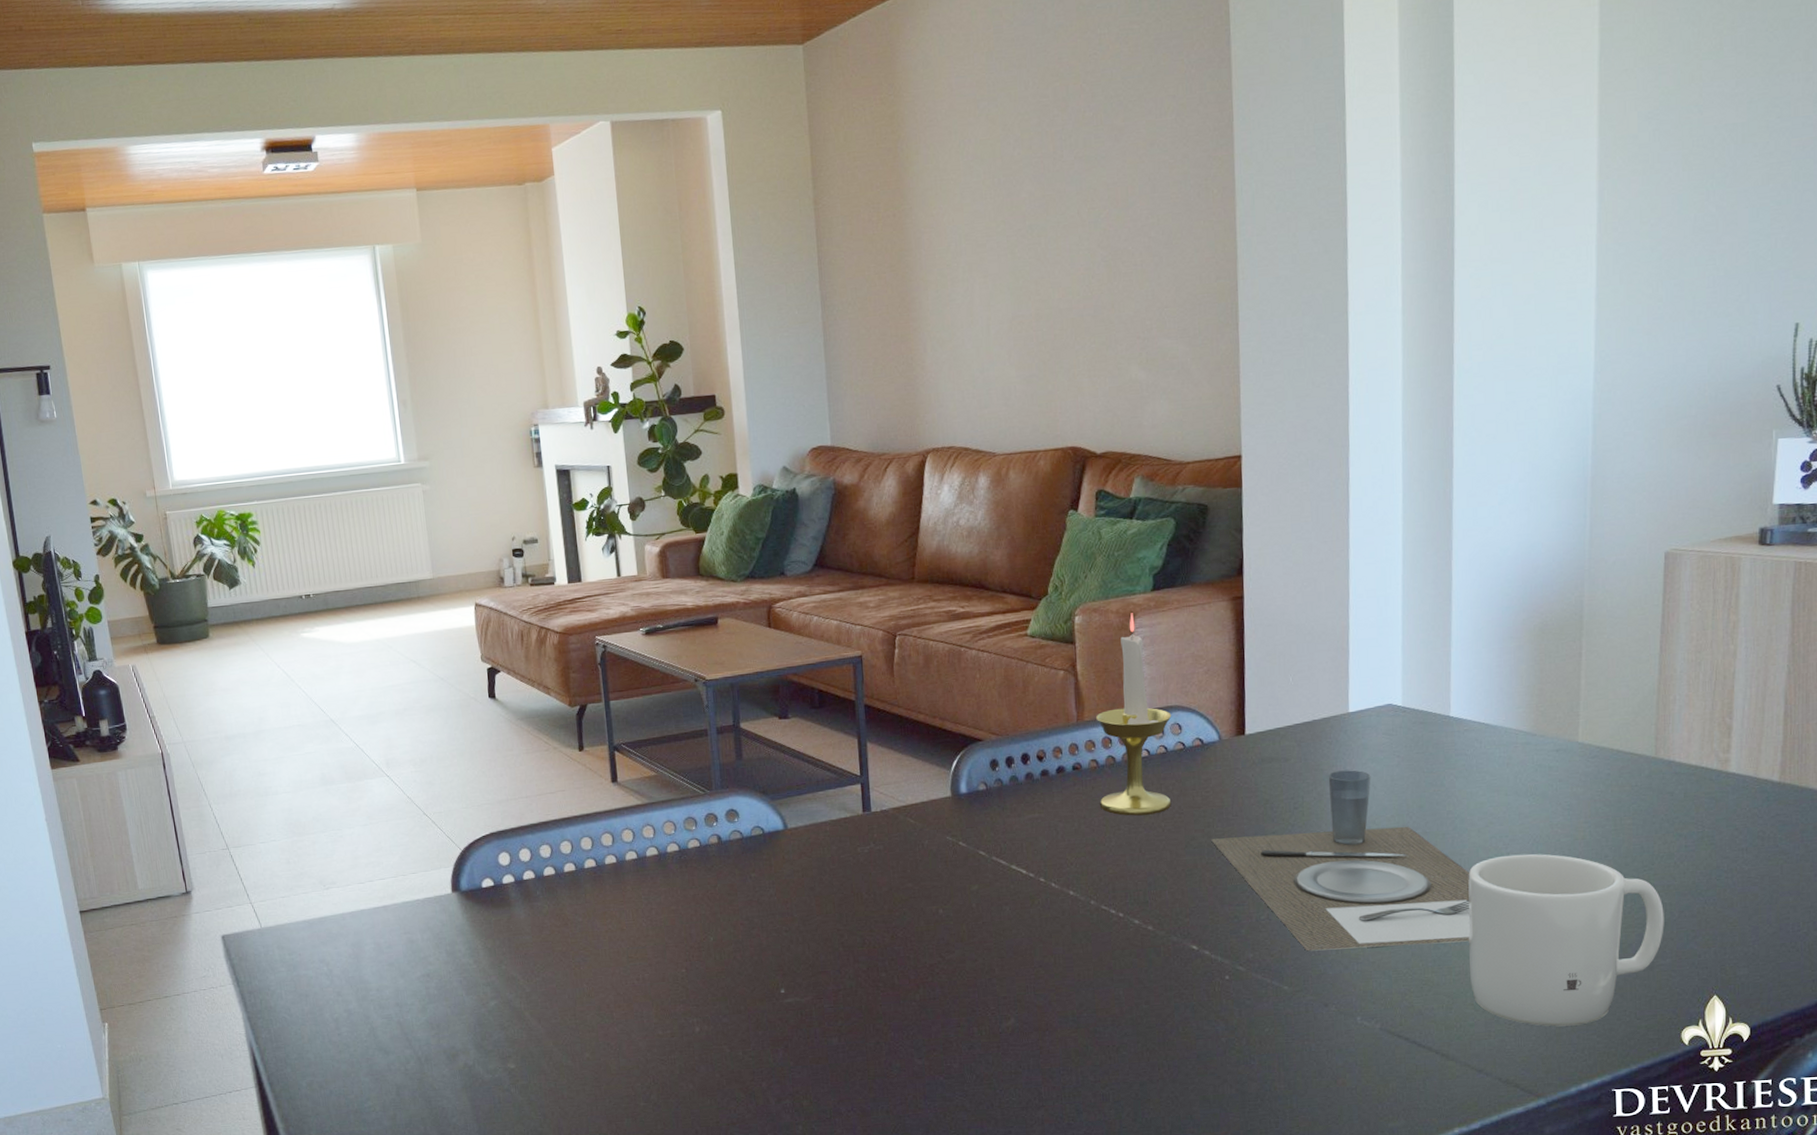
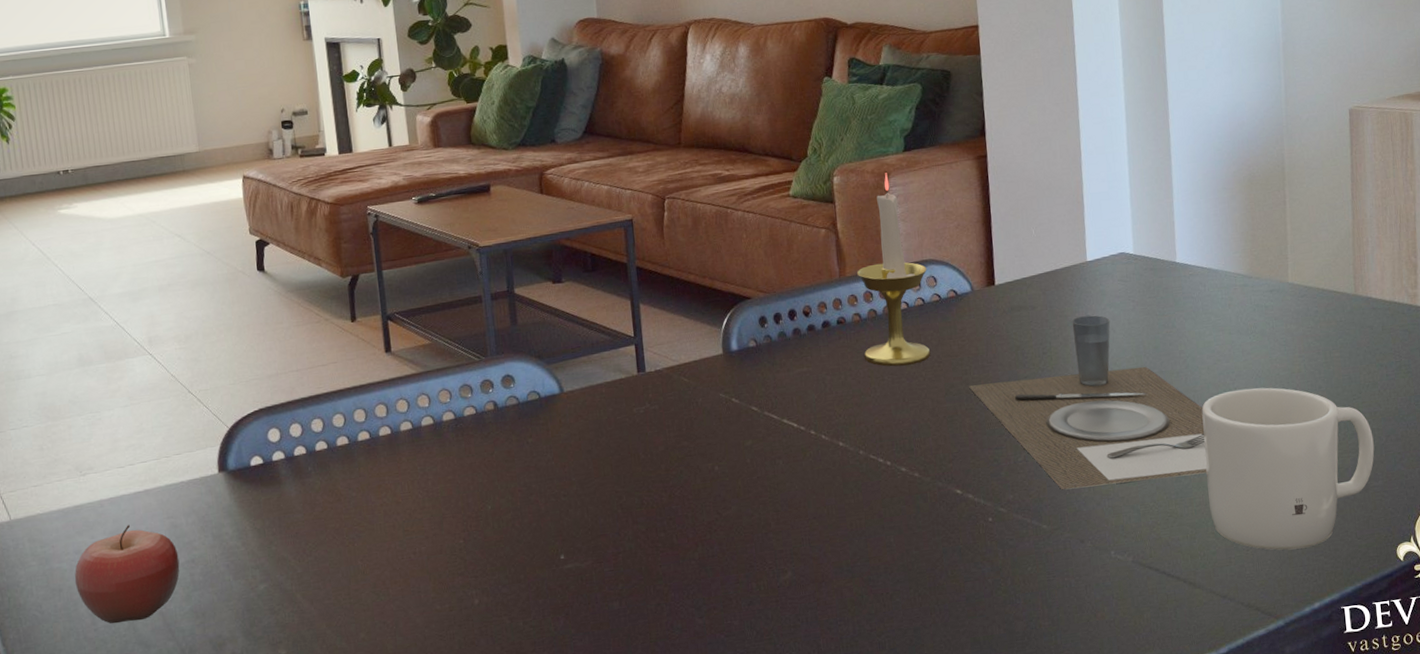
fruit: none [320,938,417,1030] -> present [74,525,180,624]

